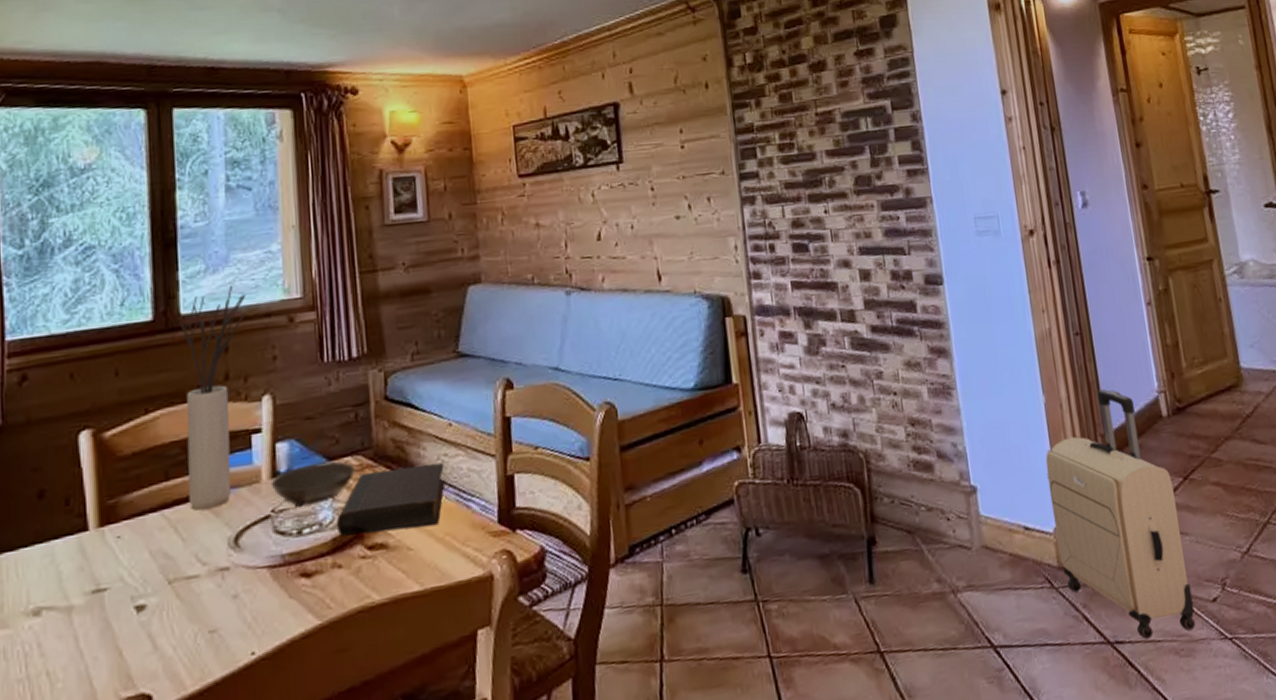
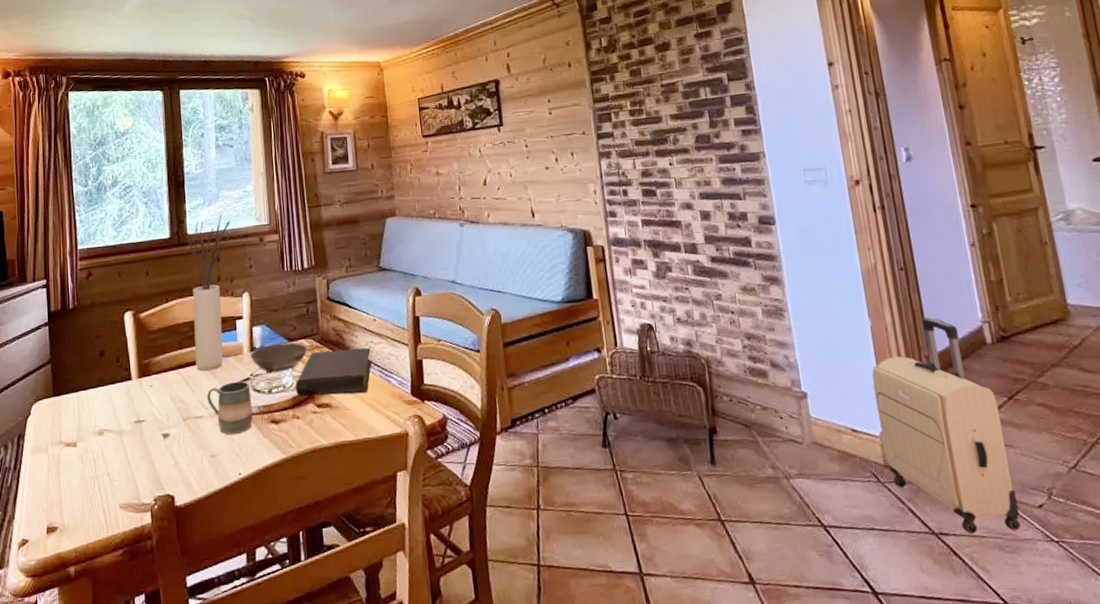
mug: none [205,520,275,599] -> present [207,380,254,435]

